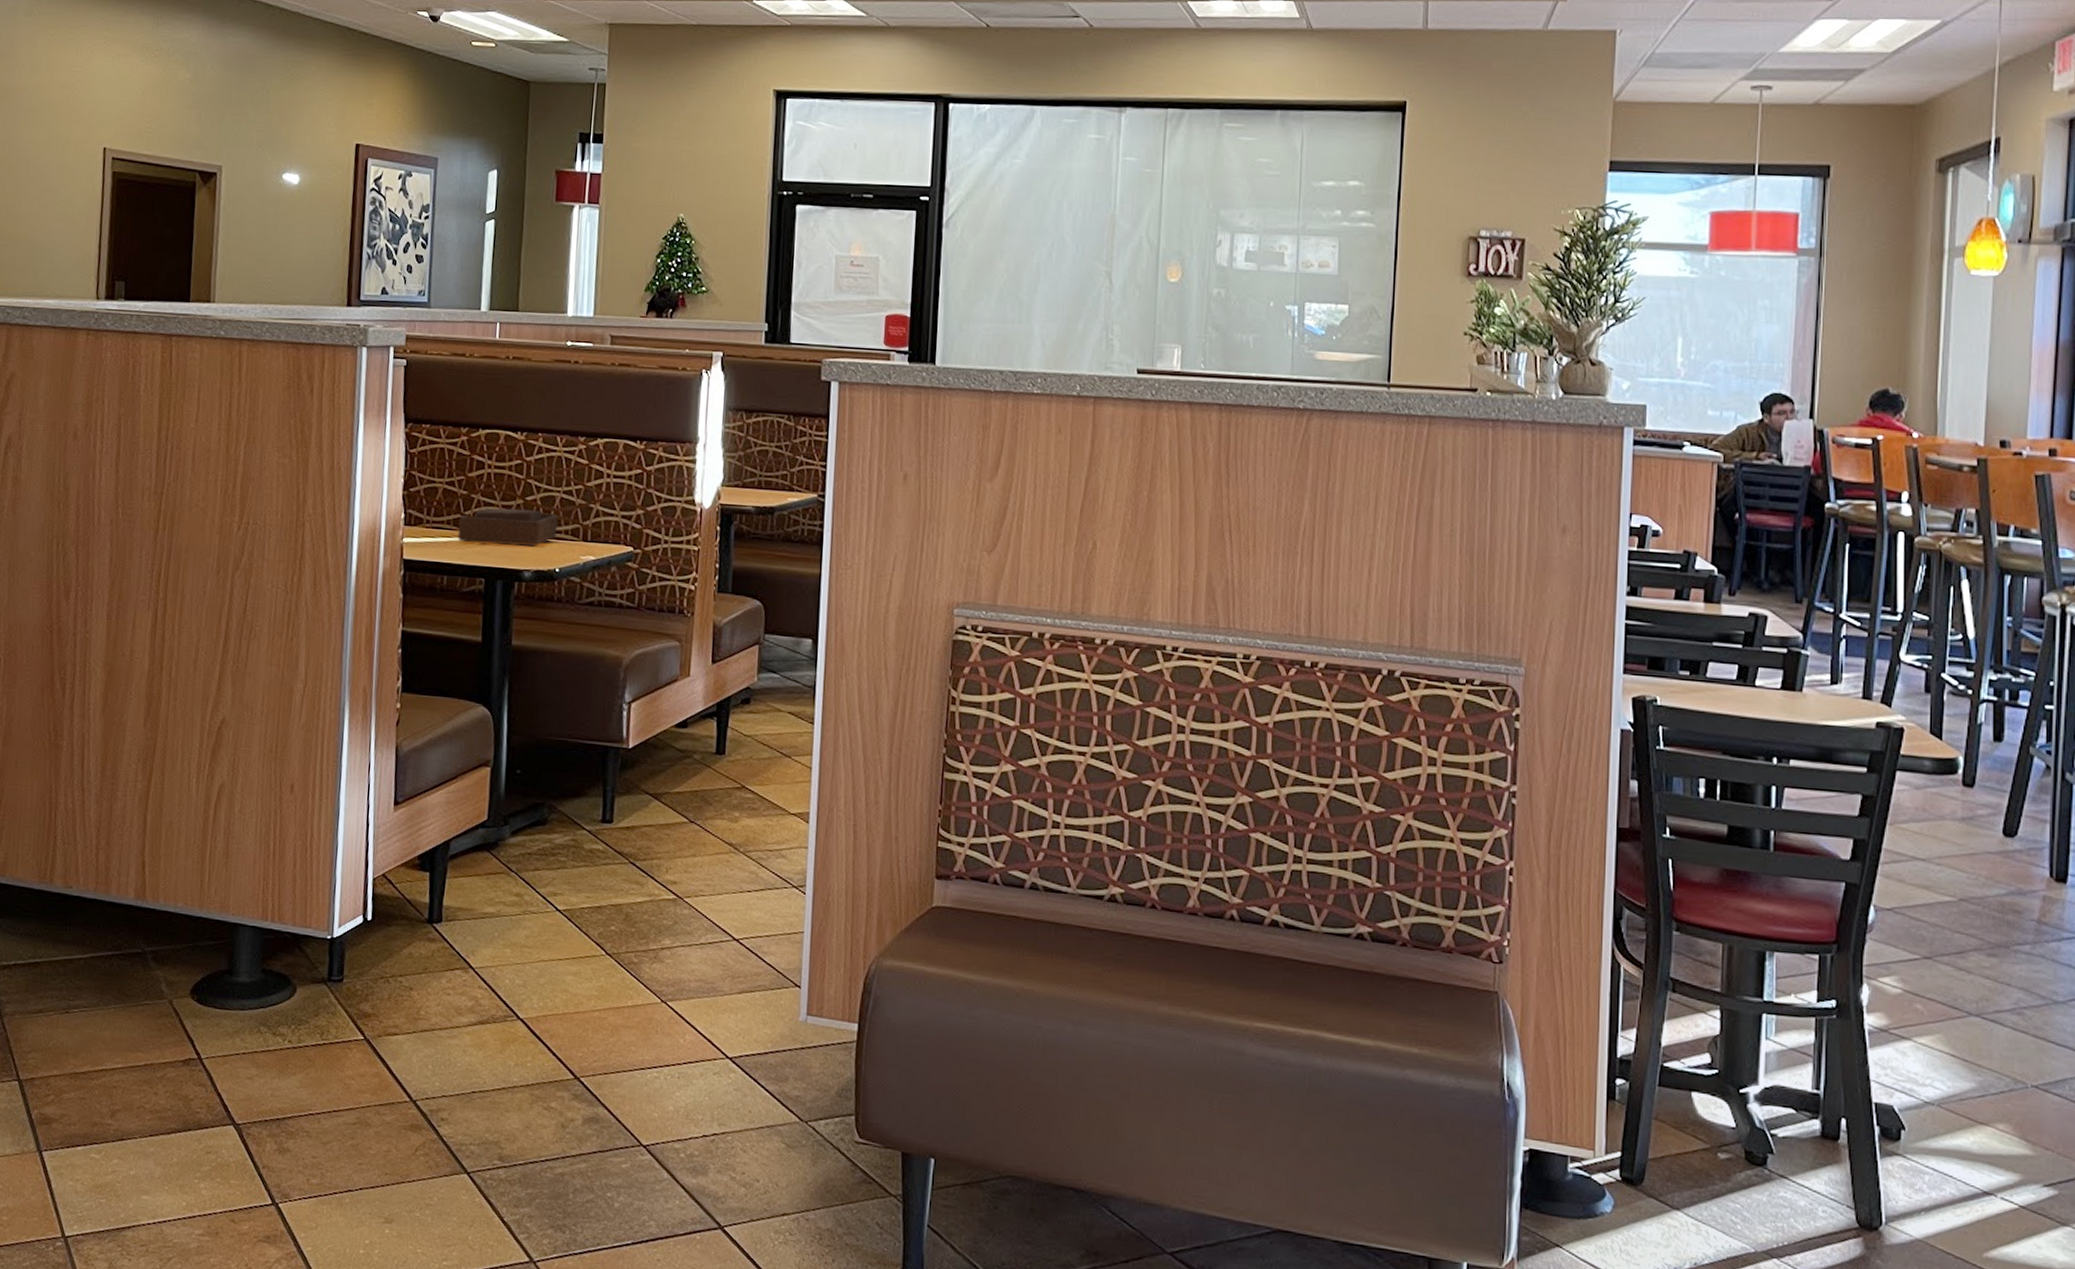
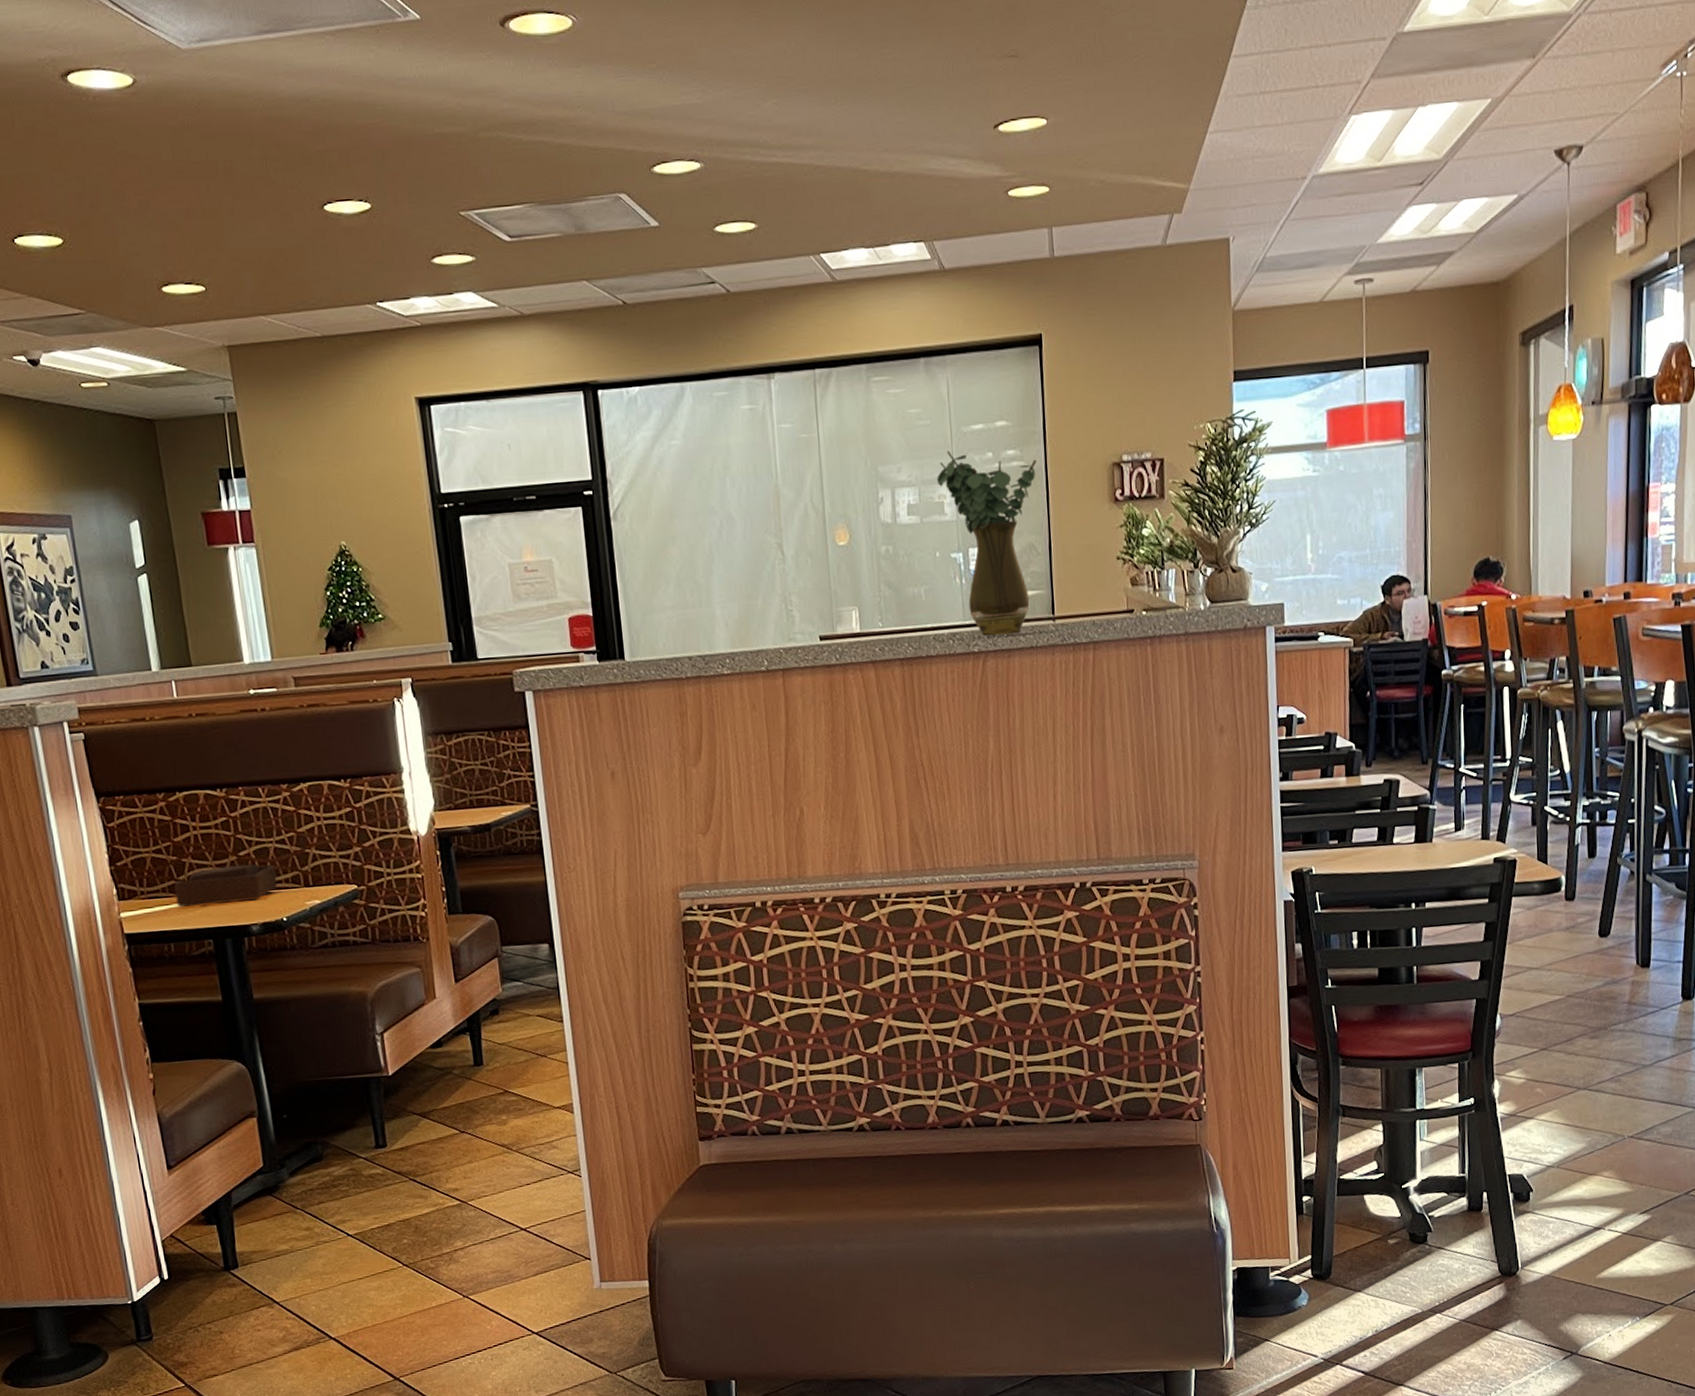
vase: none [1280,203,1387,396] -> present [937,450,1037,637]

